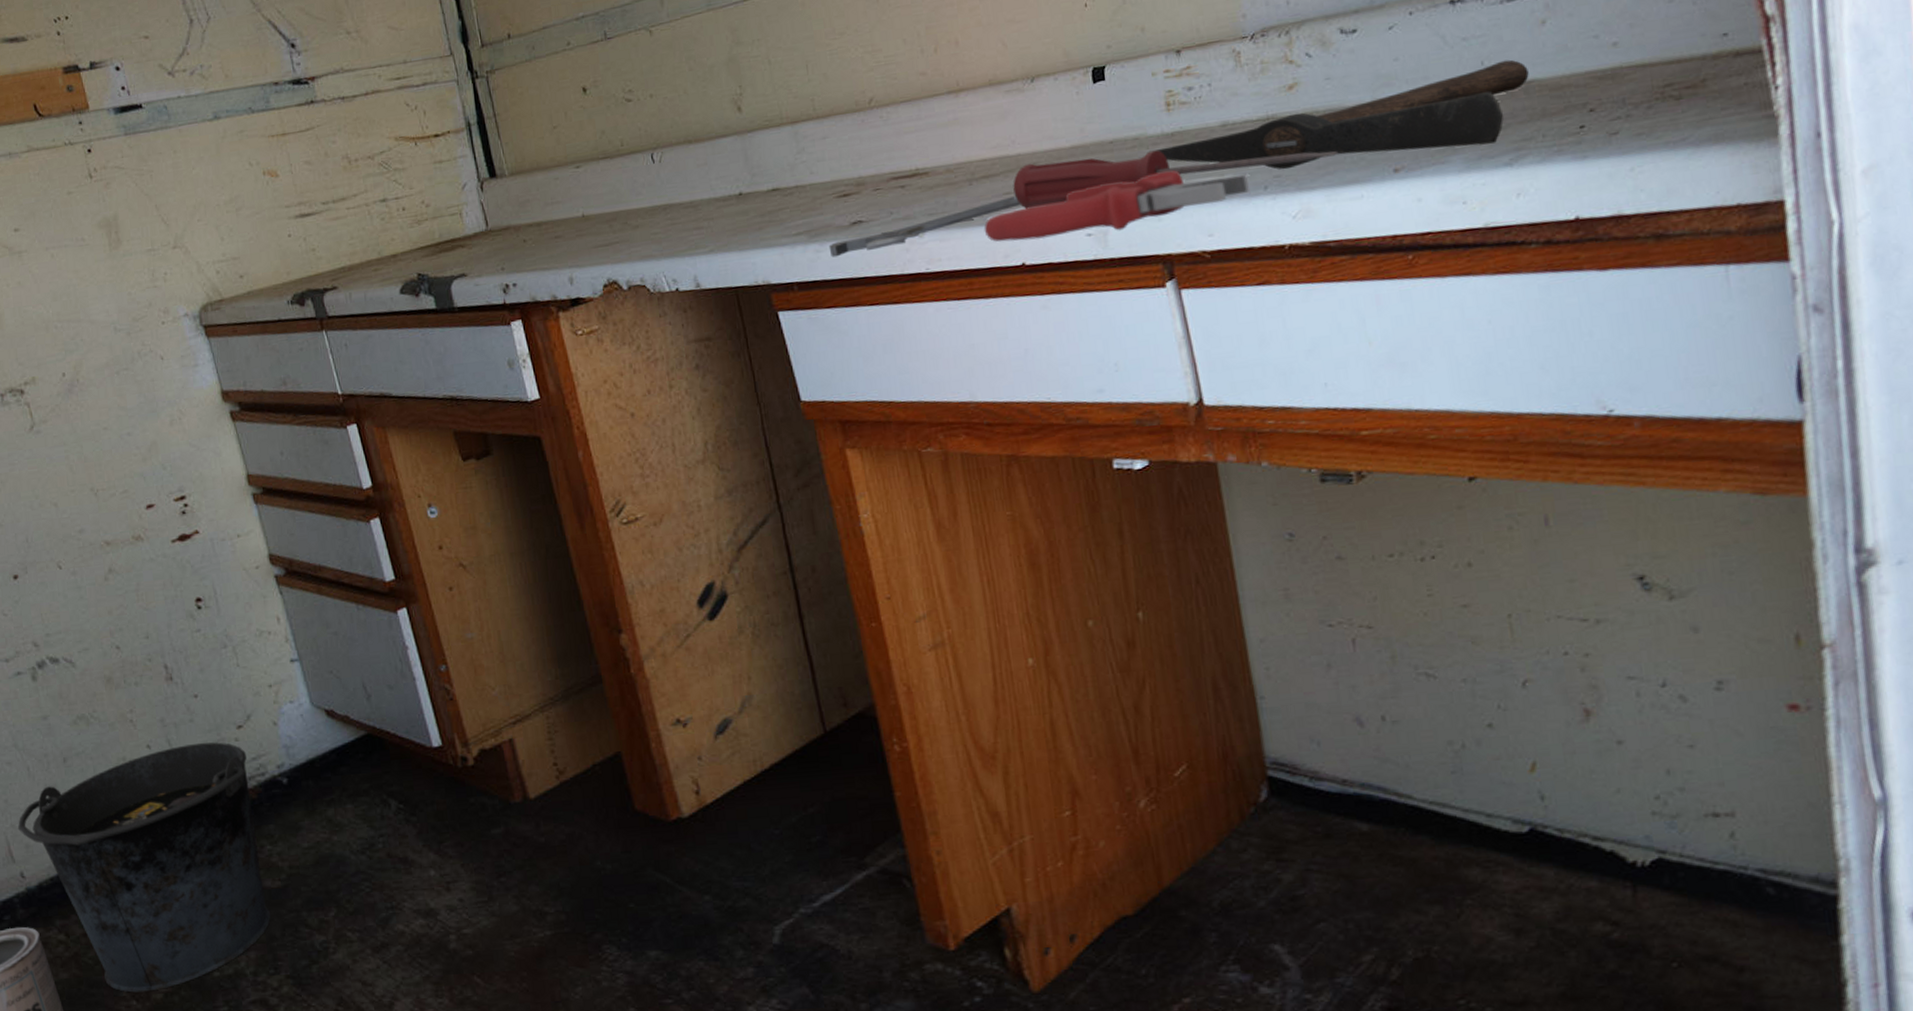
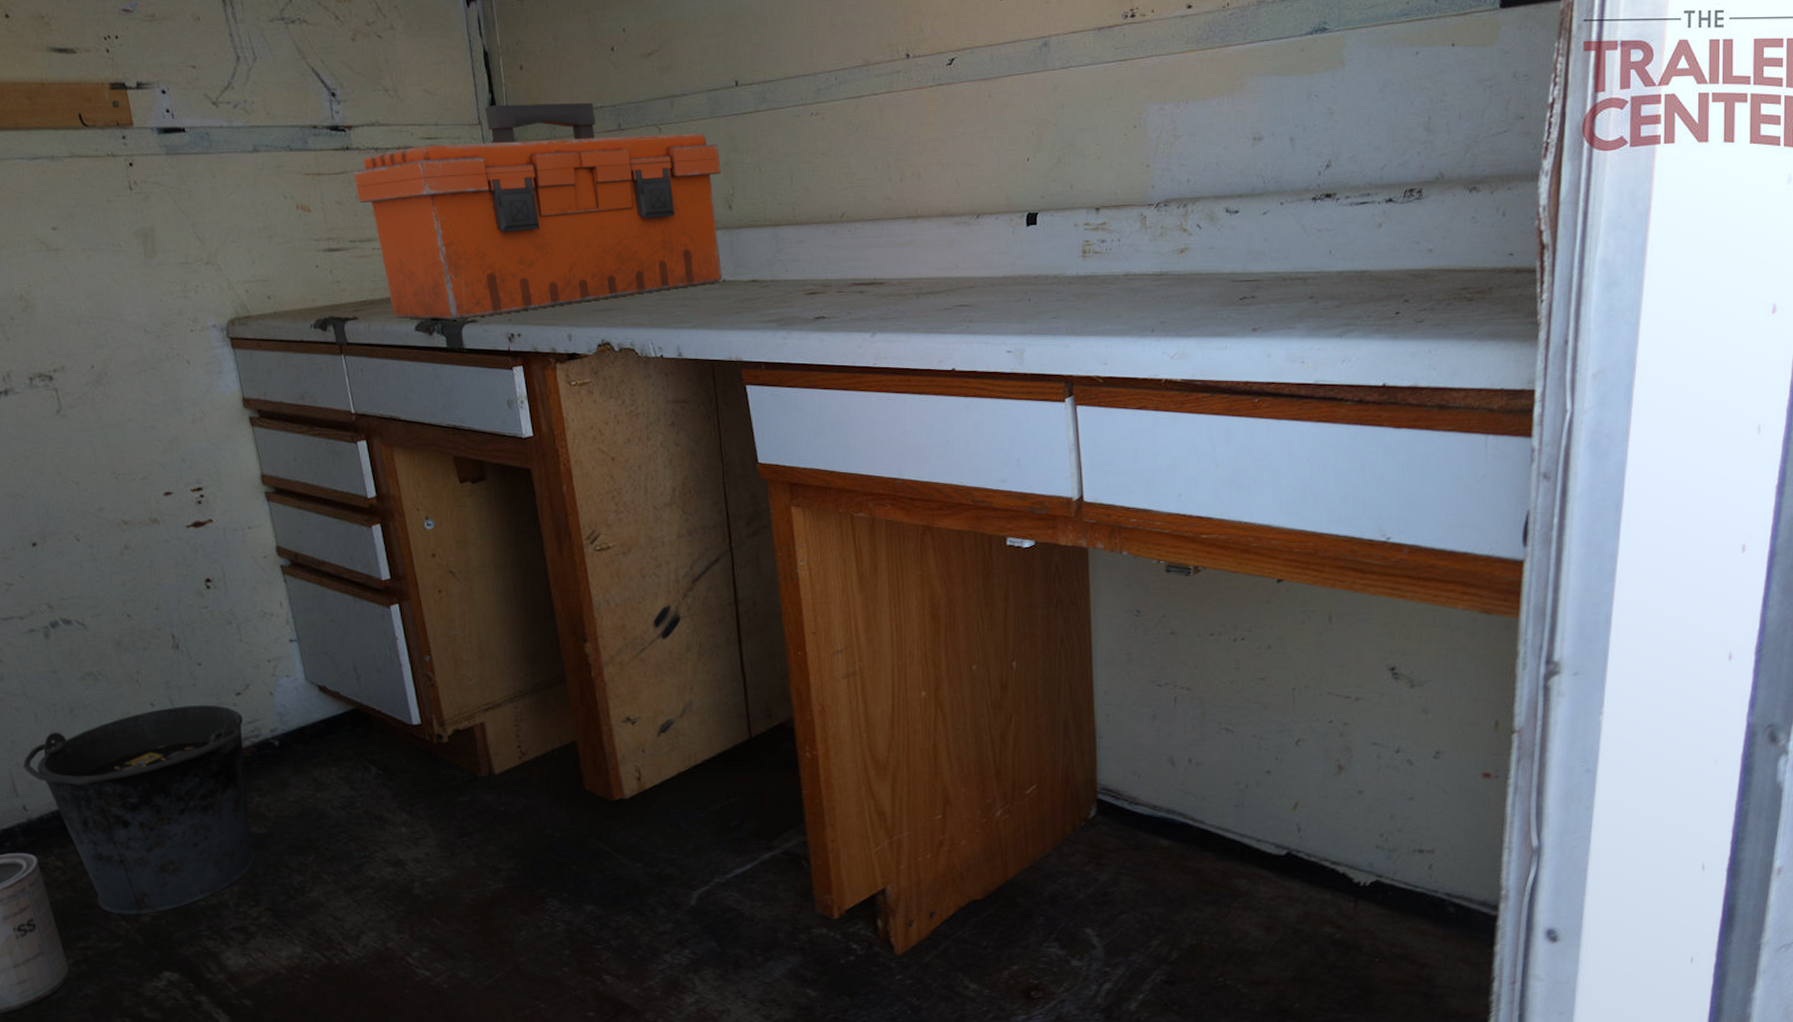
toolbox: none [321,13,738,283] -> present [354,102,722,321]
wrench: present [828,195,1021,258] -> none [794,311,957,345]
pliers: present [984,170,1251,242] -> none [924,307,1141,351]
screwdriver: present [1013,150,1339,209] -> none [952,286,1212,324]
hatchet: present [1147,59,1529,170] -> none [1063,252,1364,318]

